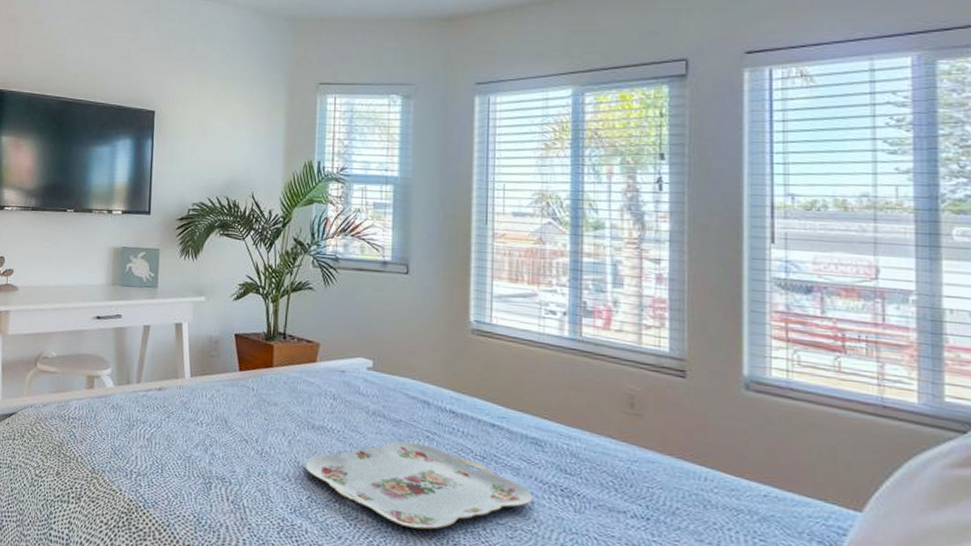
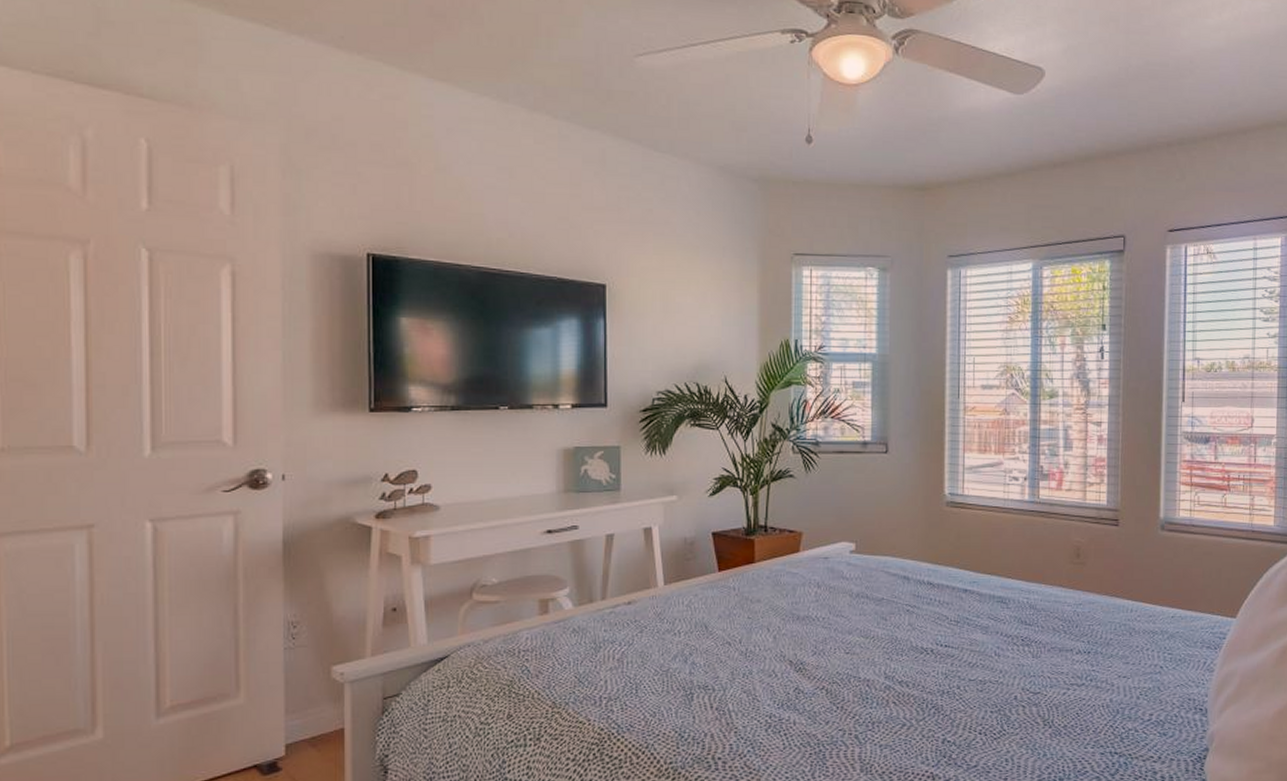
serving tray: present [305,441,533,530] -> none [791,618,999,700]

